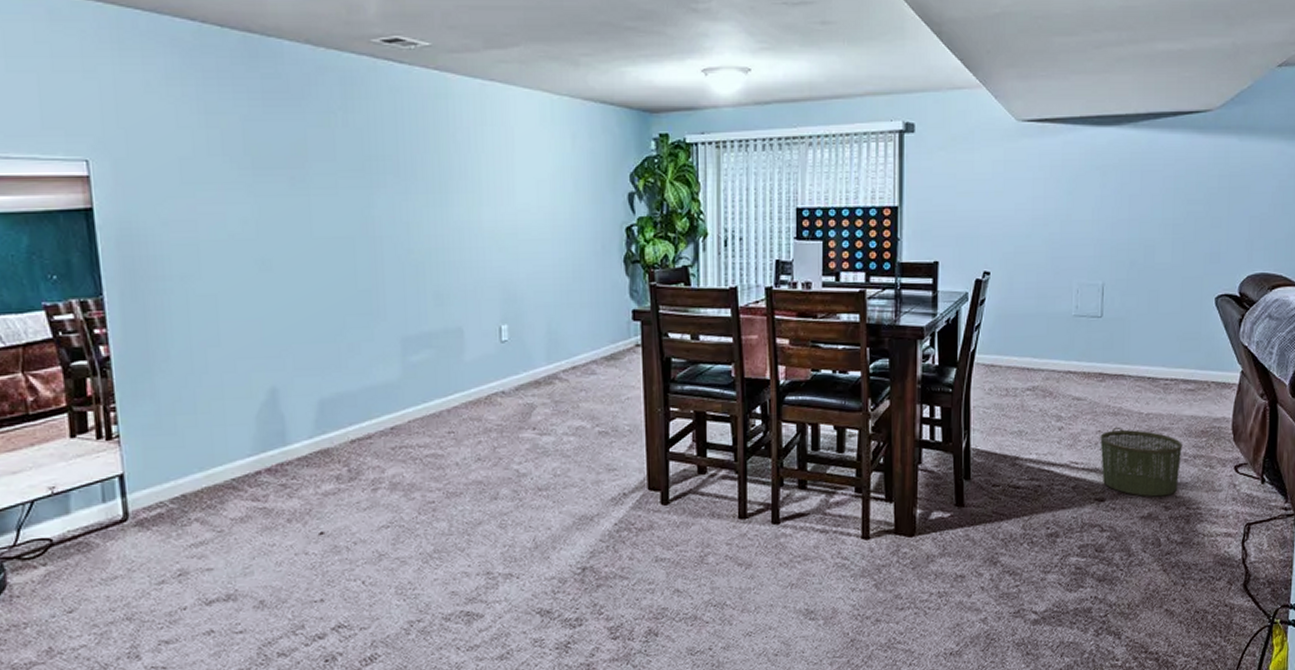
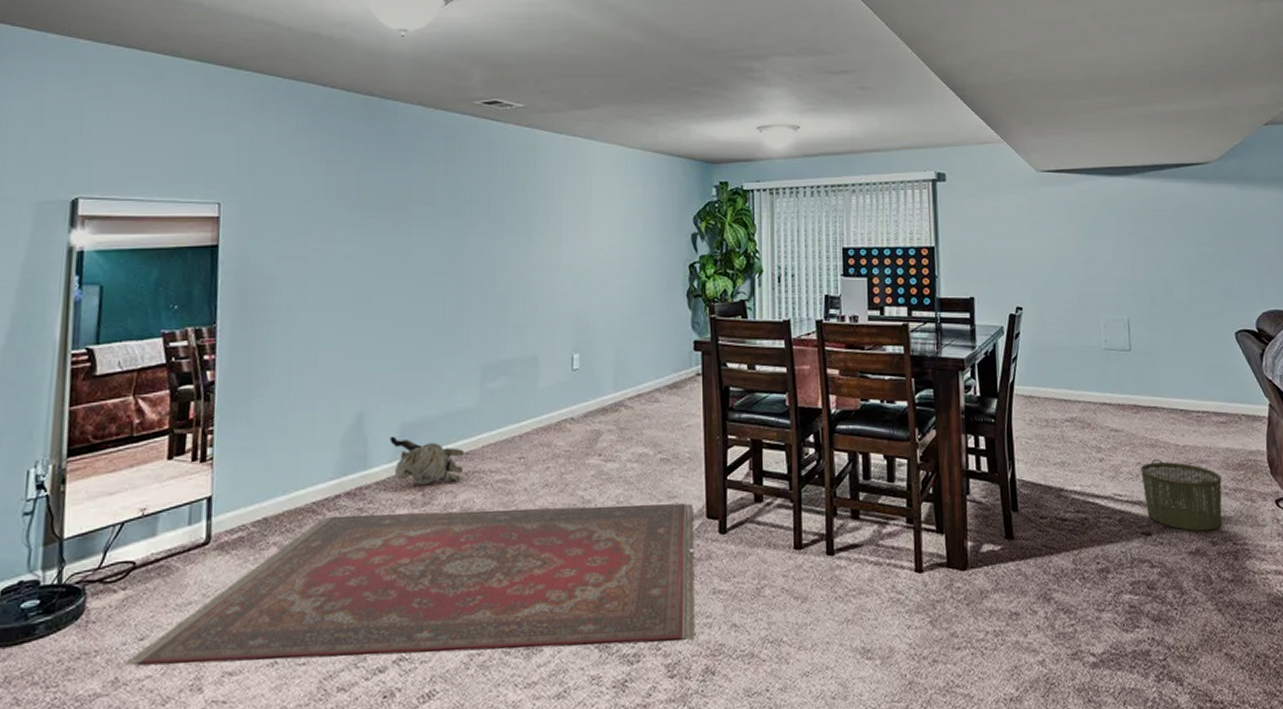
area rug: none [57,475,637,636] -> present [125,503,695,666]
cat: none [308,411,390,461] -> present [390,436,464,486]

